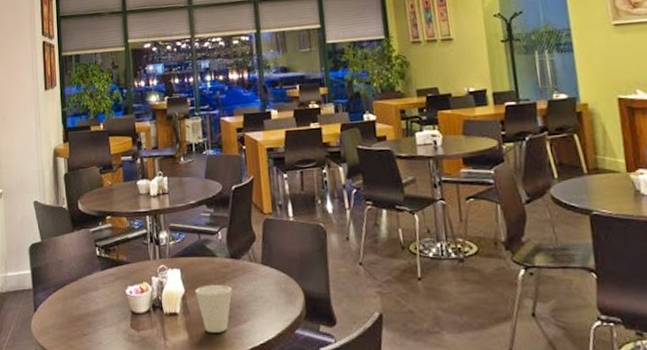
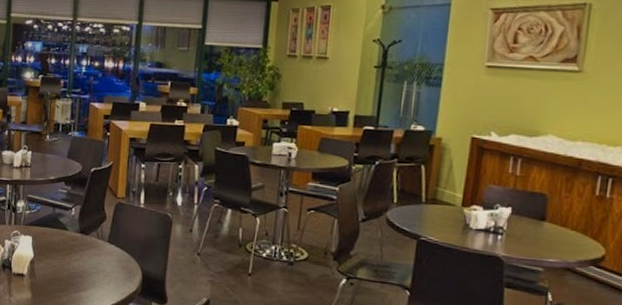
cup: present [194,284,232,333] -> none [43,253,78,297]

